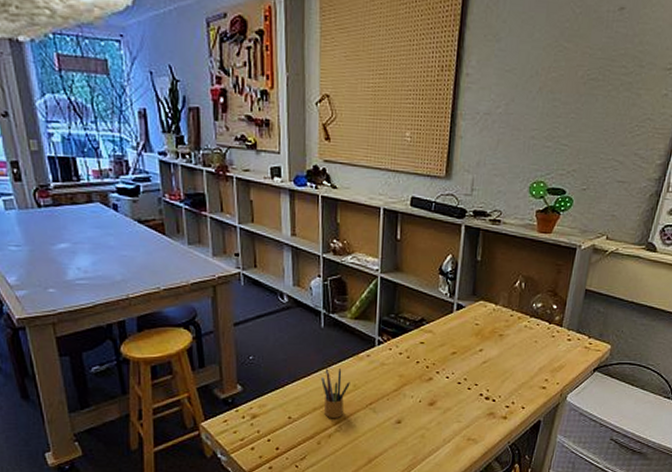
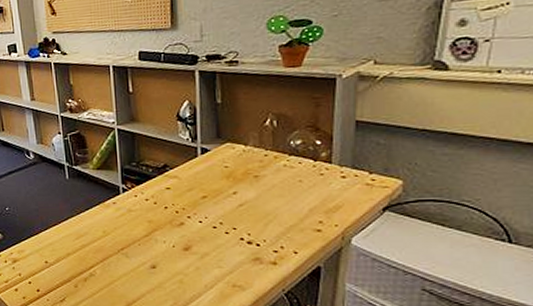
pencil box: present [321,368,350,419] -> none [72,216,100,264]

